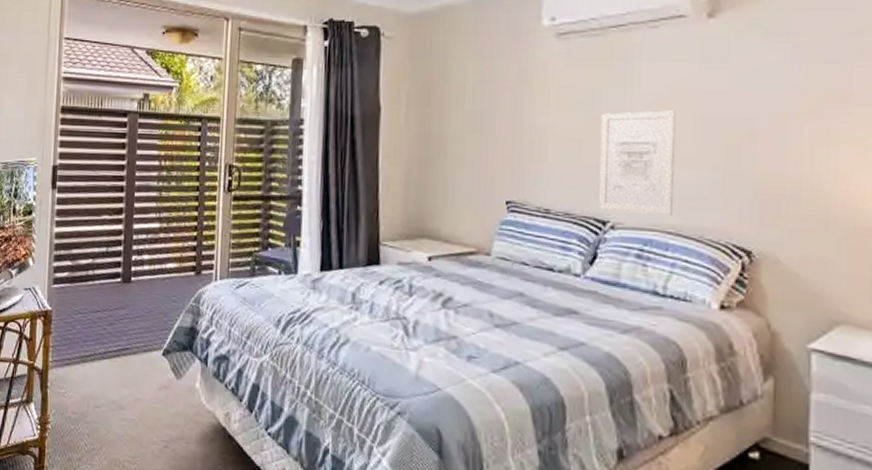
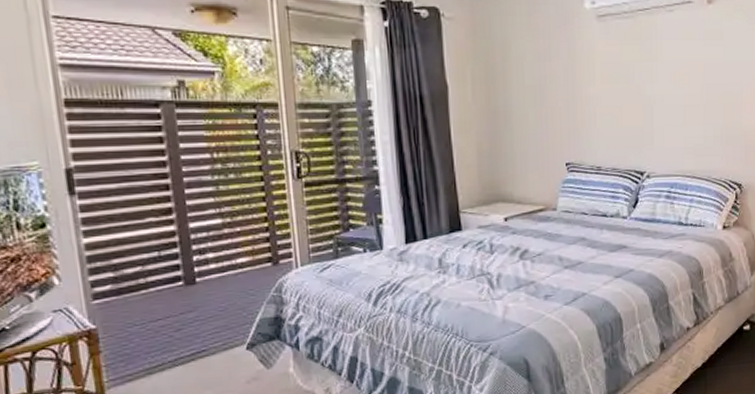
wall art: present [599,110,676,215] -> none [635,79,689,163]

